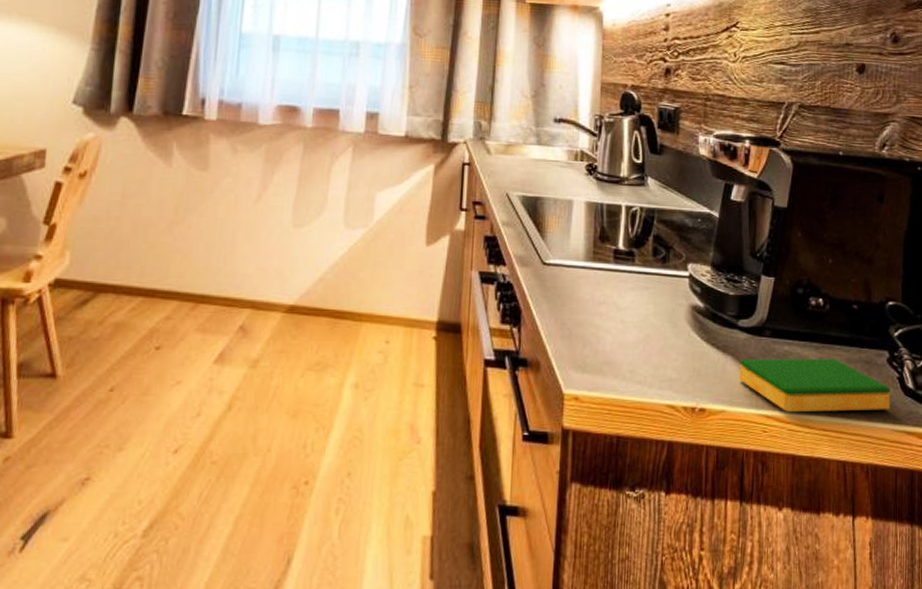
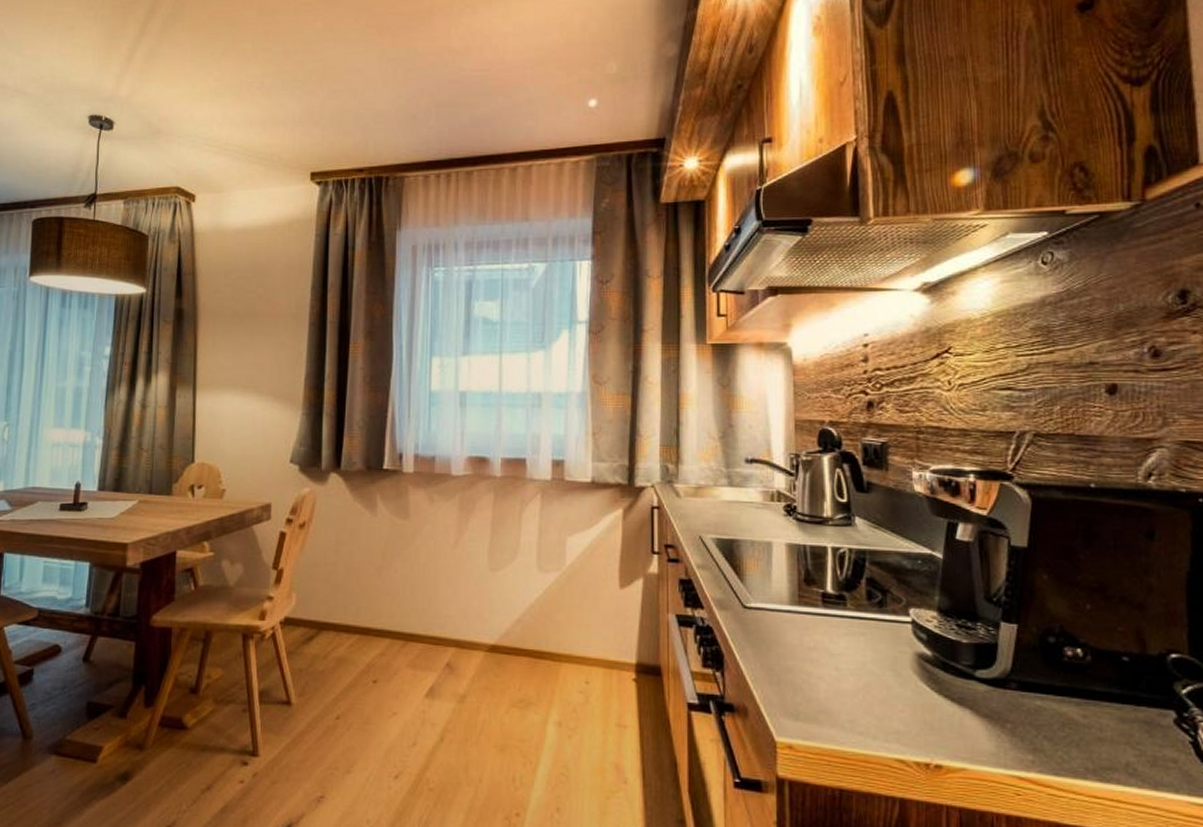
dish sponge: present [739,358,890,412] -> none [980,714,1183,779]

